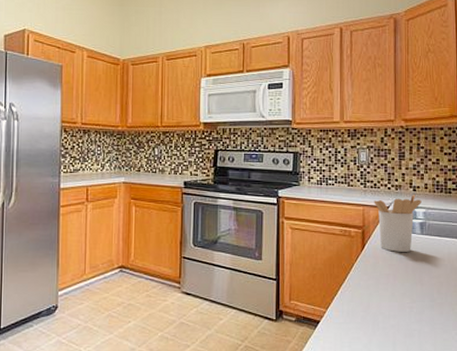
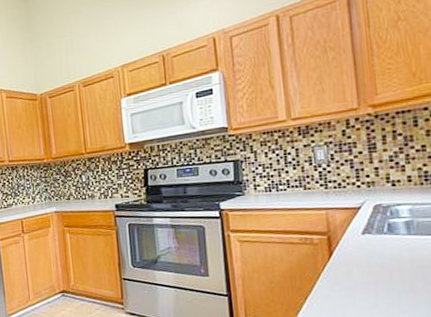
utensil holder: present [374,193,422,252] -> none [339,189,405,257]

